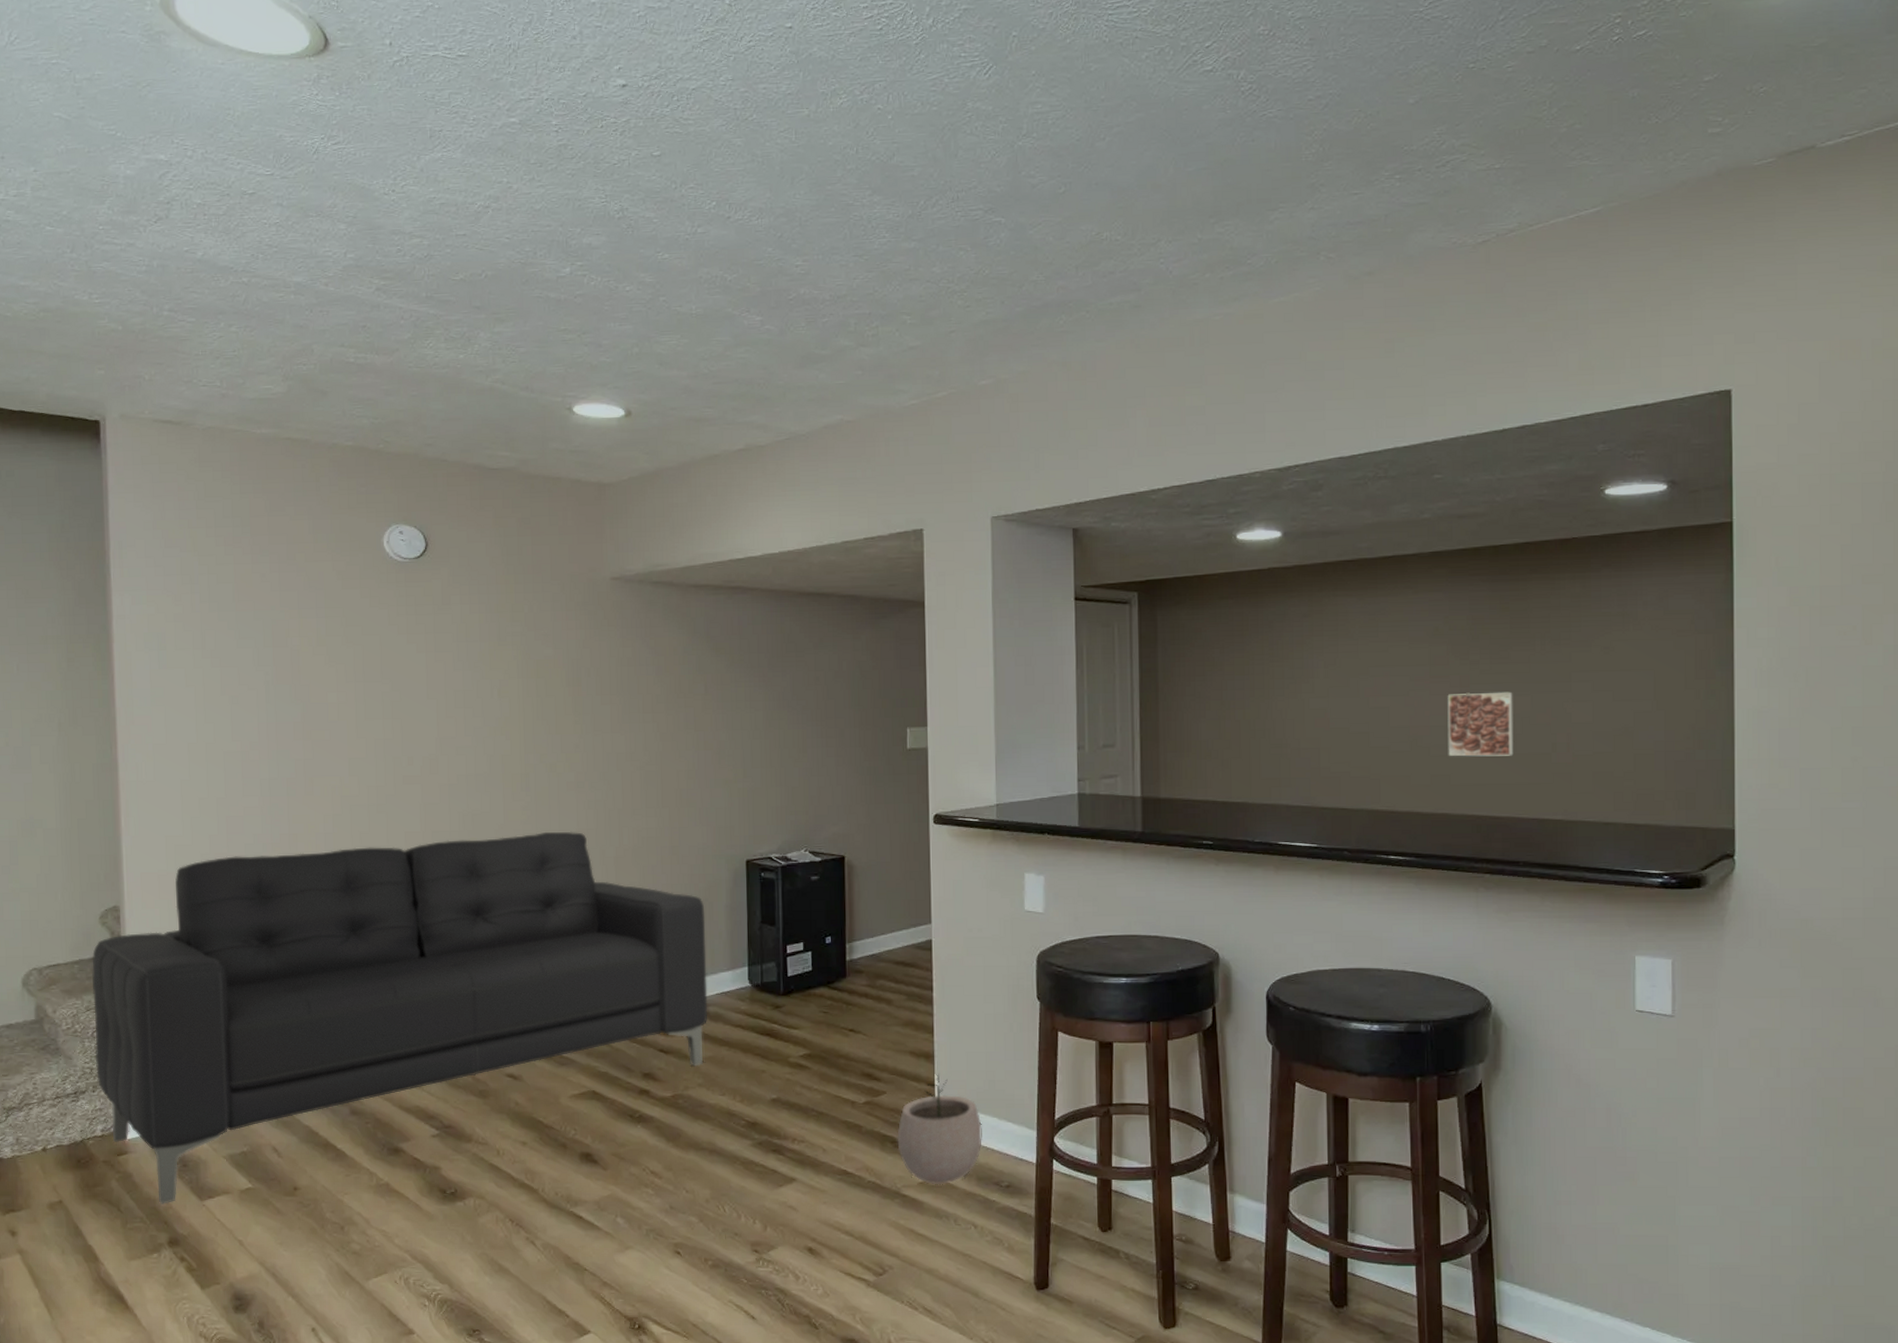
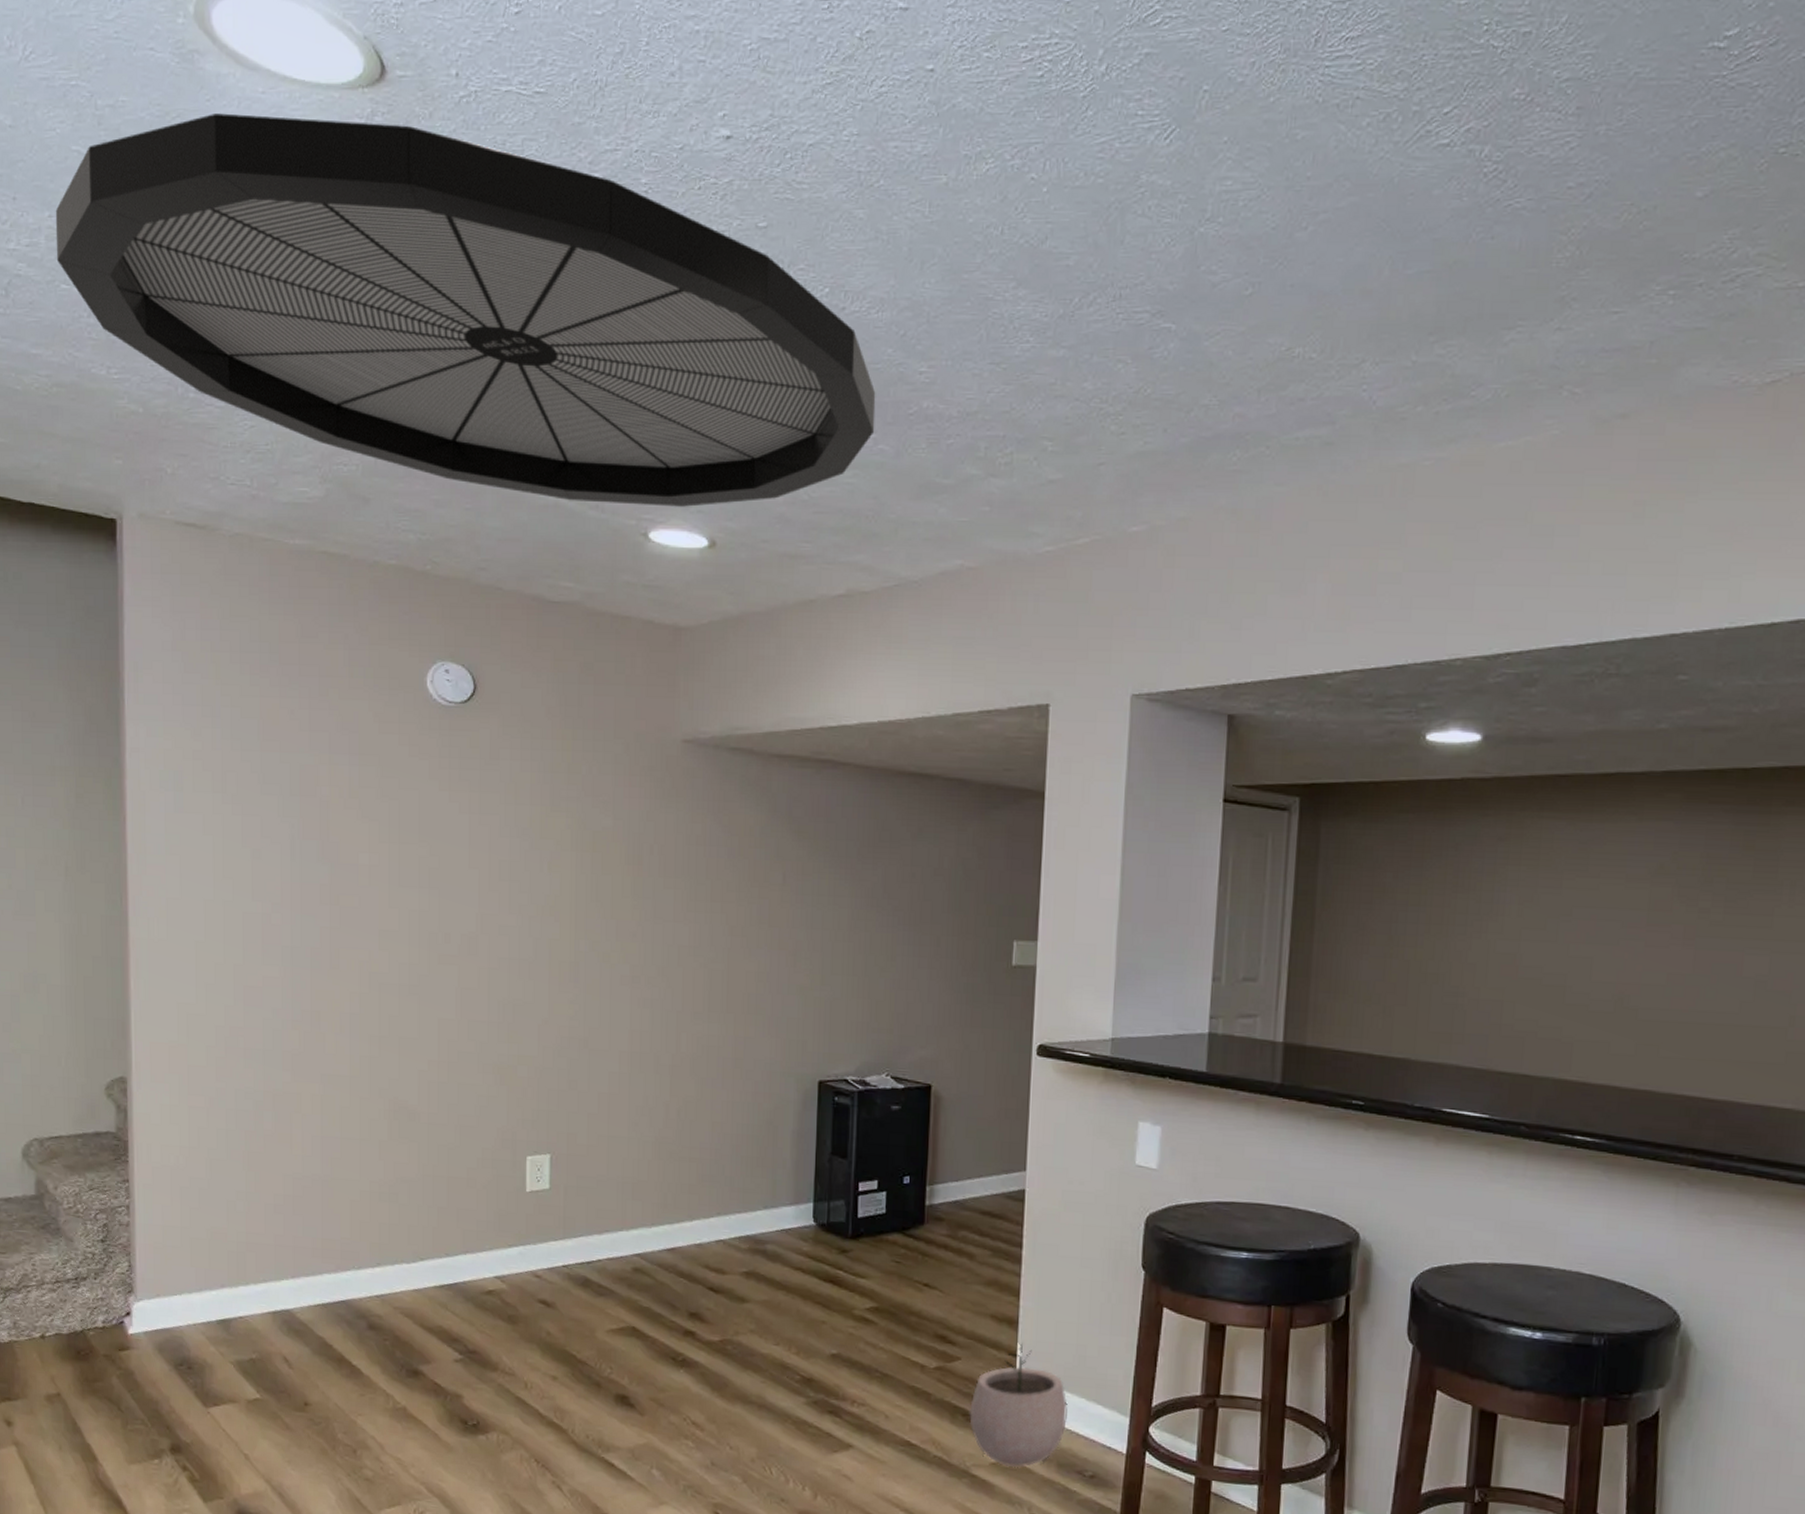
ceiling fan: none [40,81,761,385] -> present [55,113,876,507]
sofa: present [91,831,708,1204] -> none [95,1031,769,1408]
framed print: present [1447,691,1514,757] -> none [1659,947,1748,1028]

